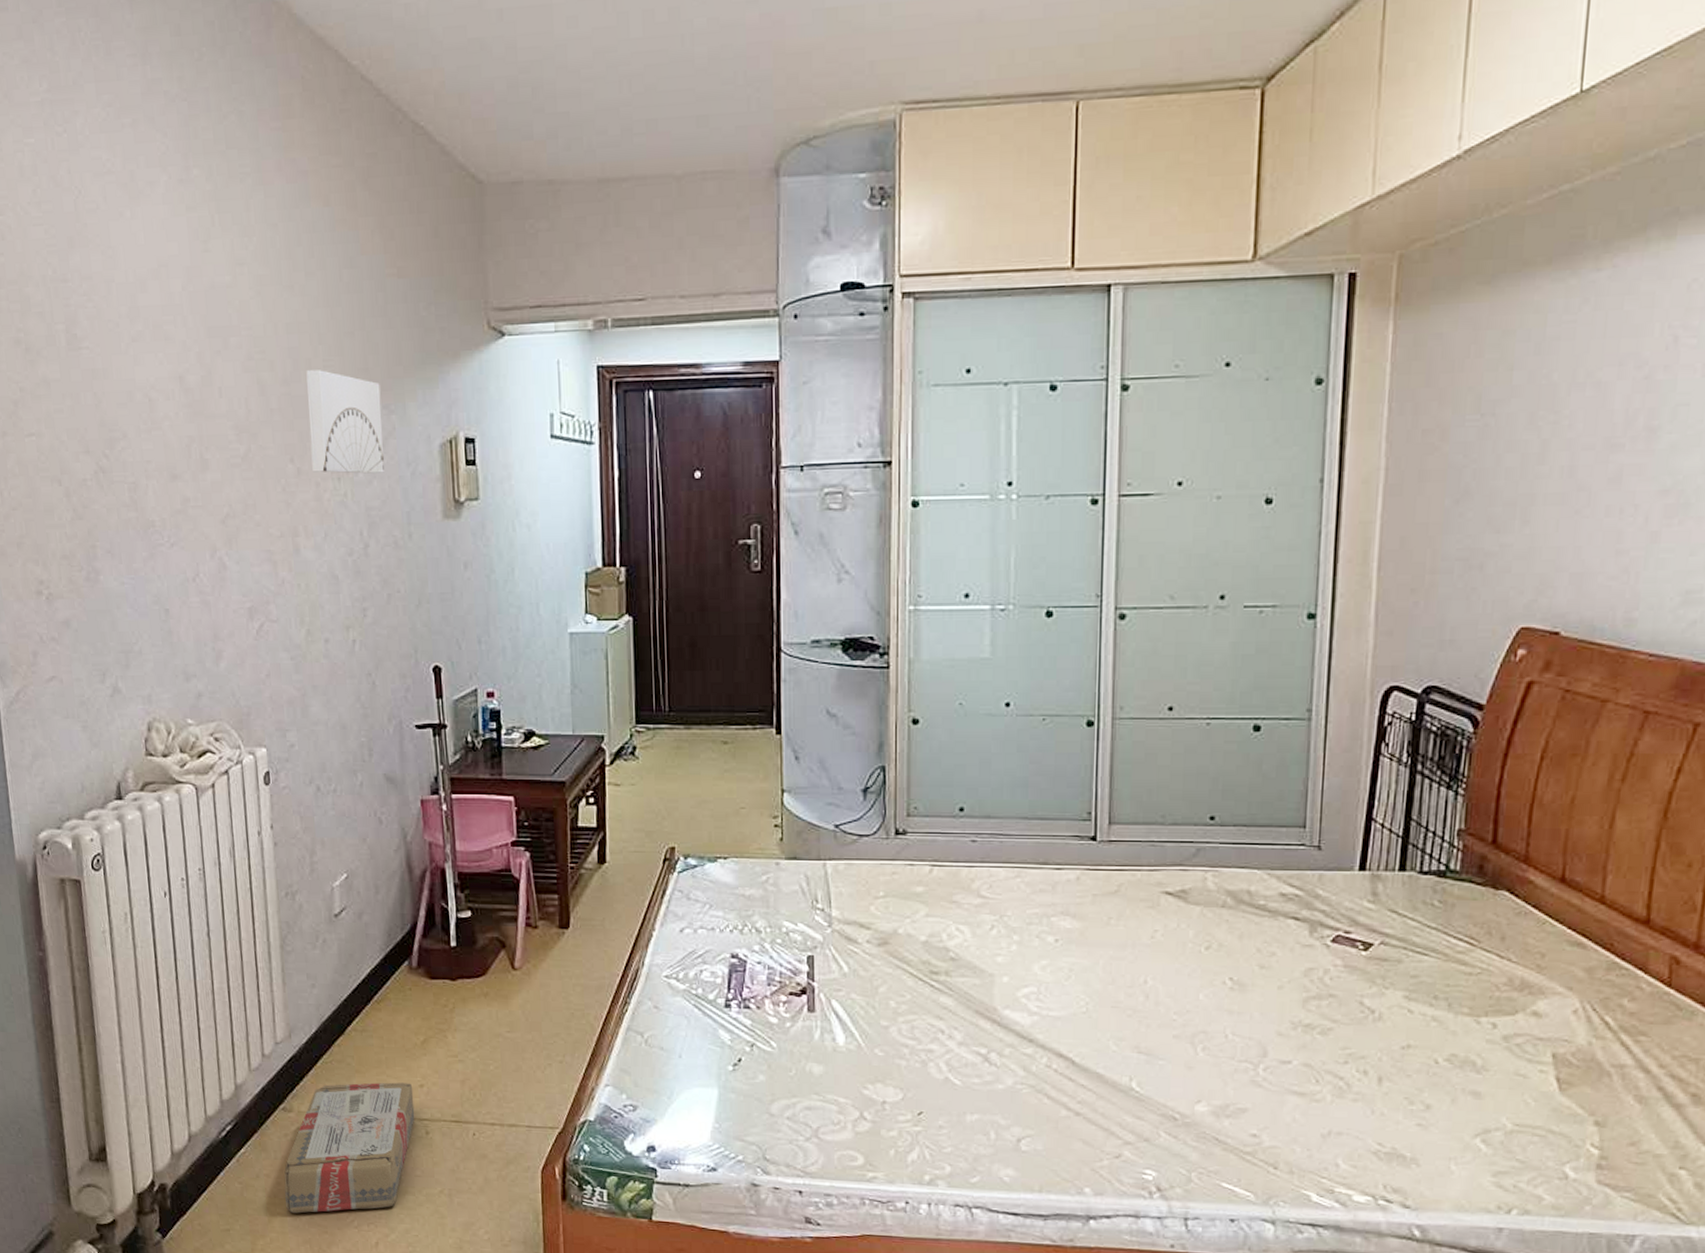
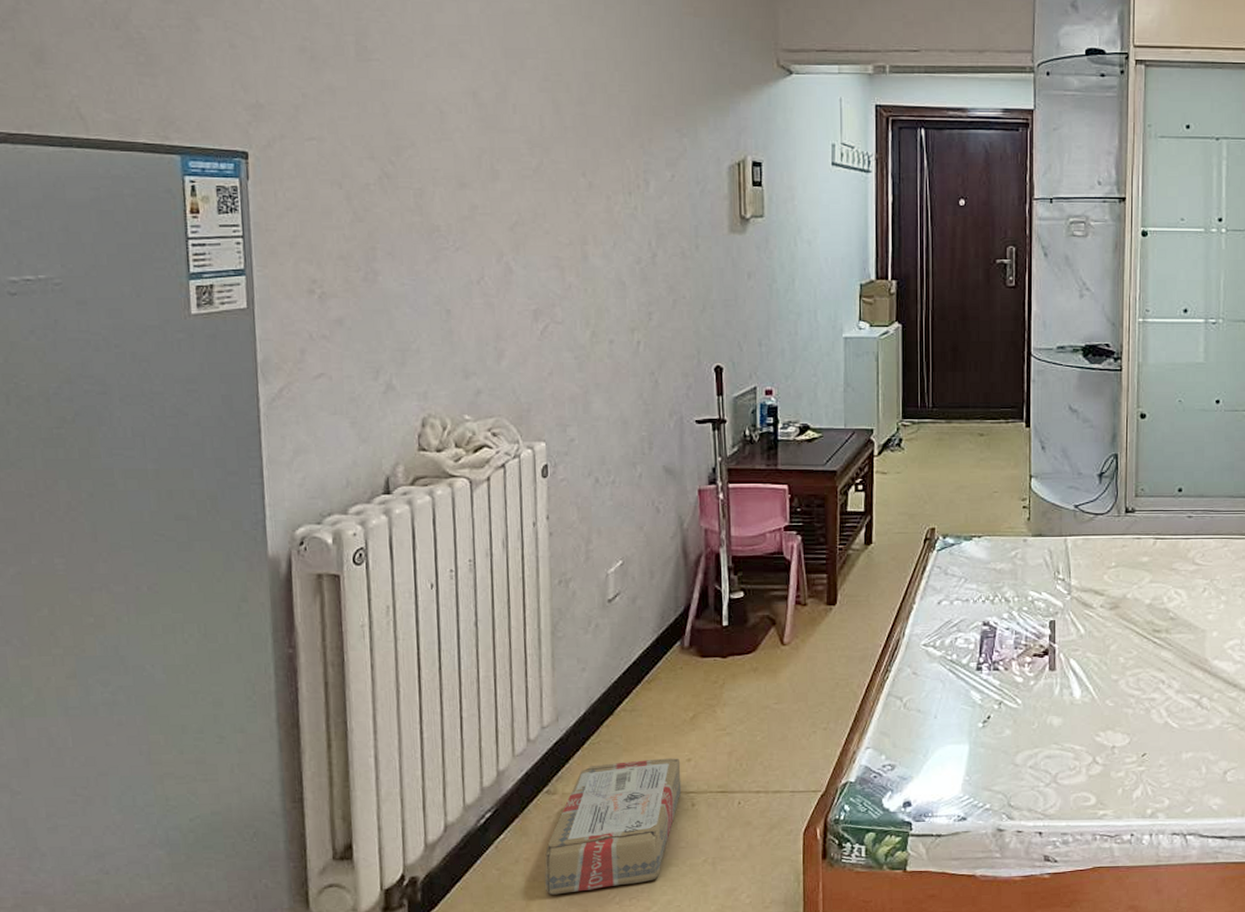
wall art: present [306,370,384,474] -> none [601,94,675,190]

